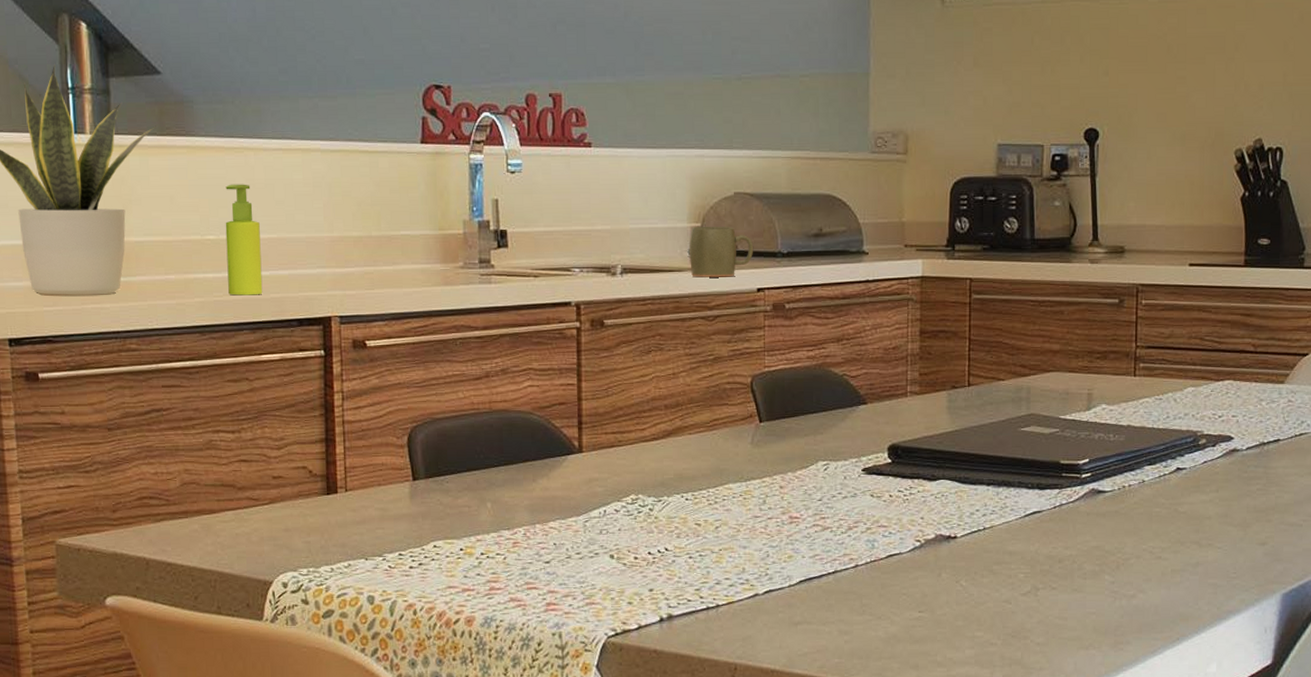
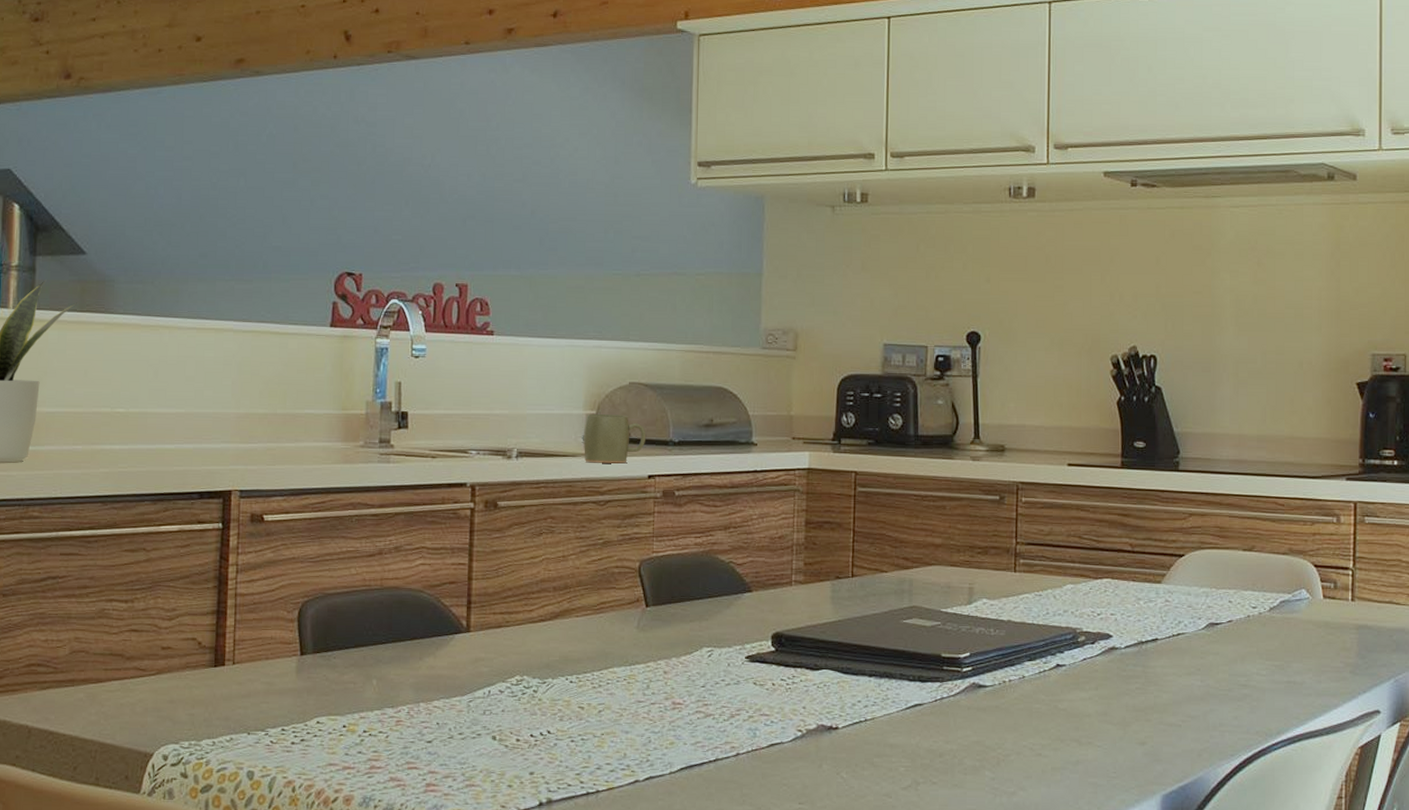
soap dispenser: present [225,184,263,296] -> none [133,360,169,468]

